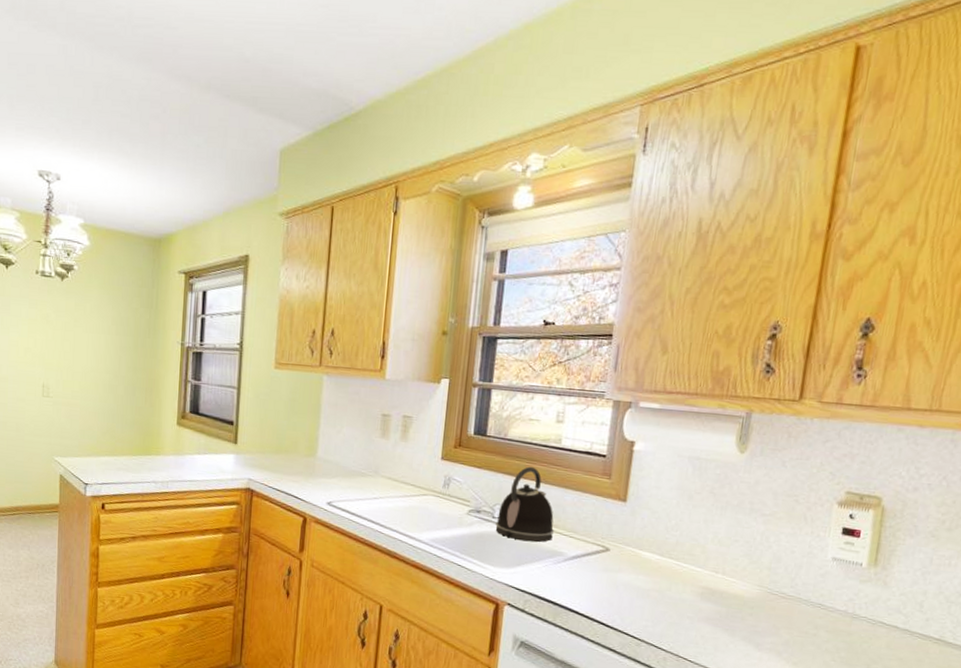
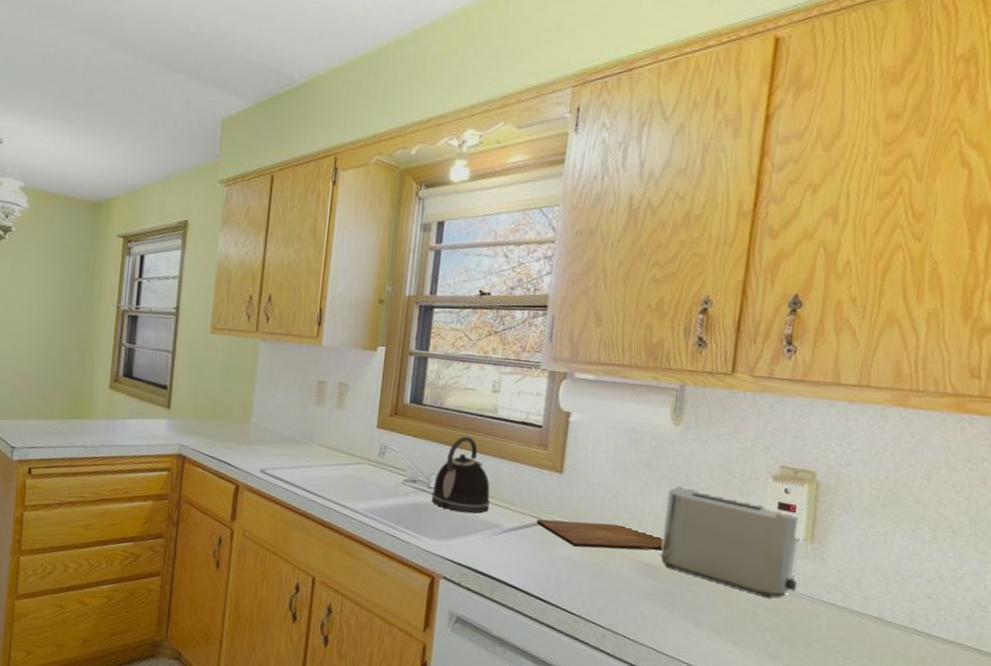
cutting board: none [599,547,726,577] -> present [536,519,664,552]
toaster: none [721,512,870,621] -> present [659,486,807,598]

